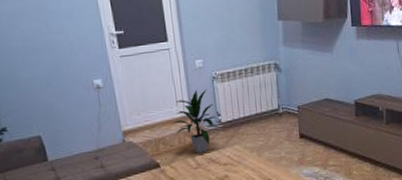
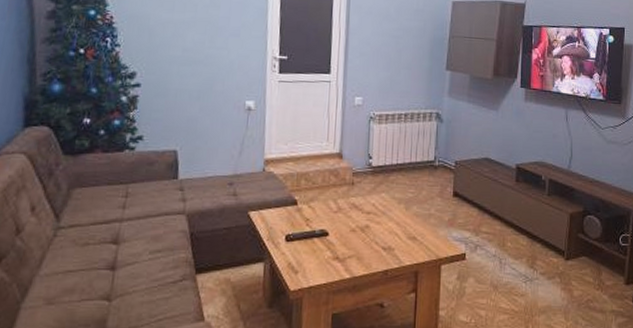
indoor plant: present [171,89,220,153] -> none [317,127,369,196]

